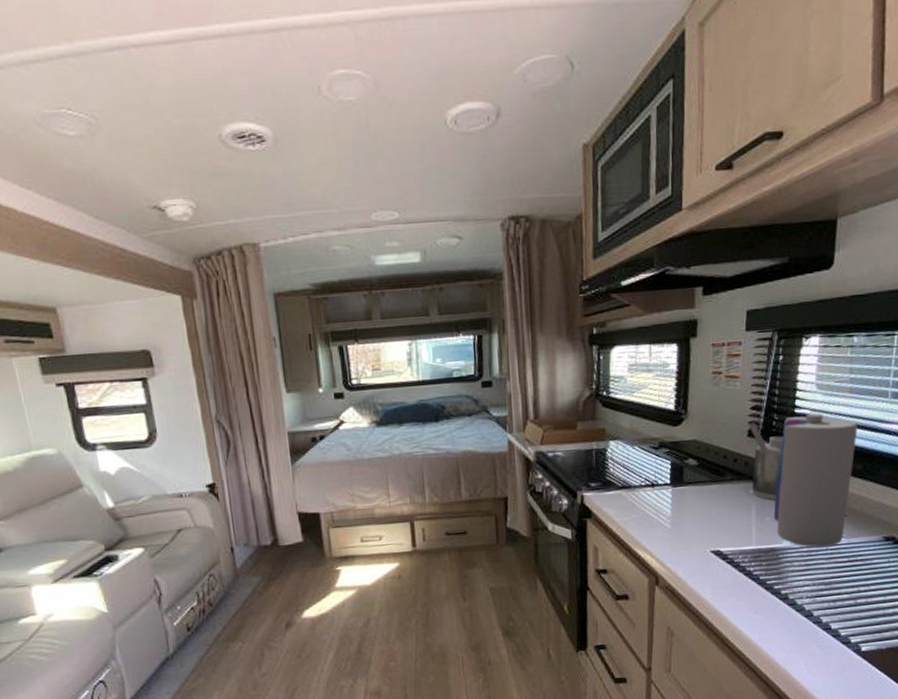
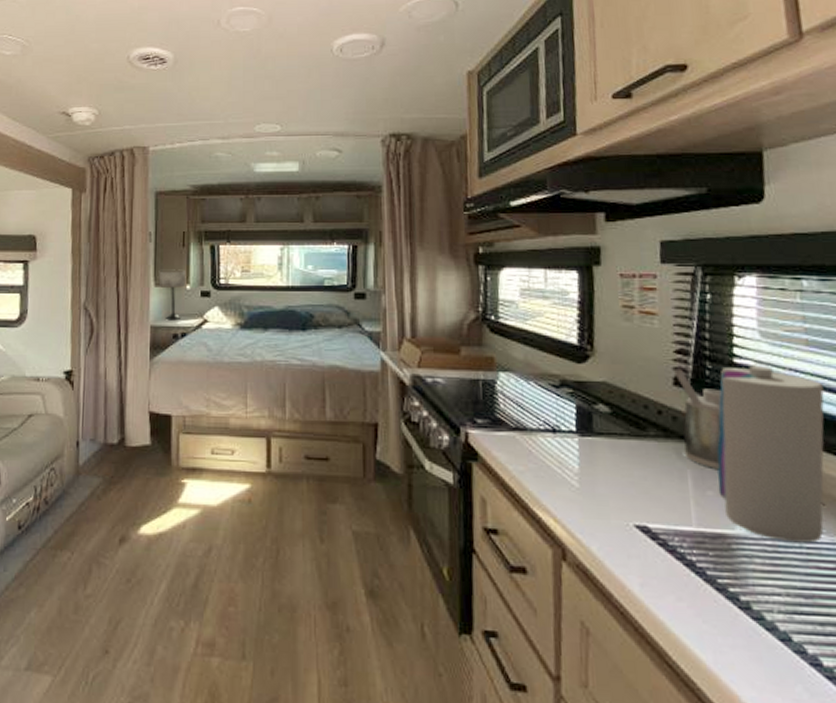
table lamp: none [288,373,319,425] -> present [158,269,187,321]

